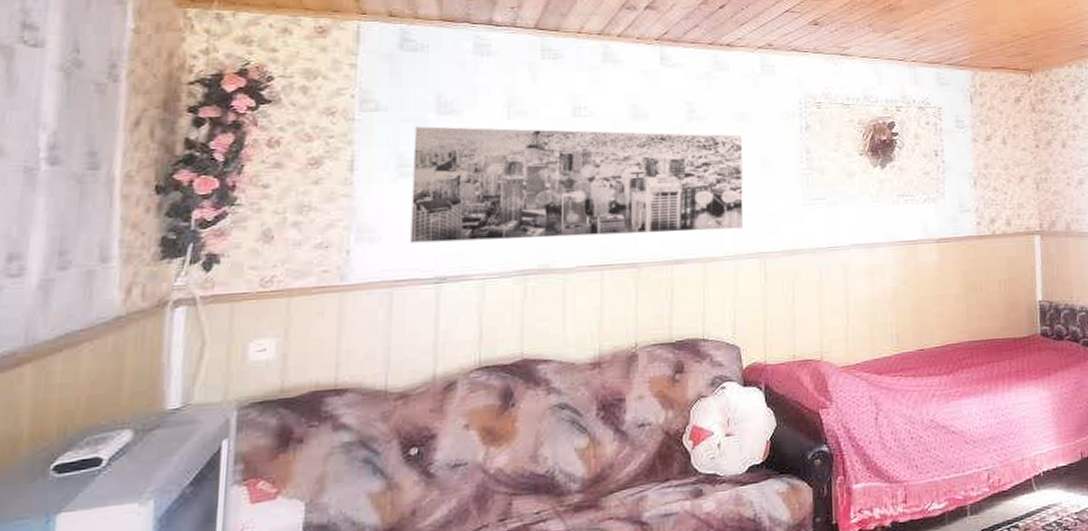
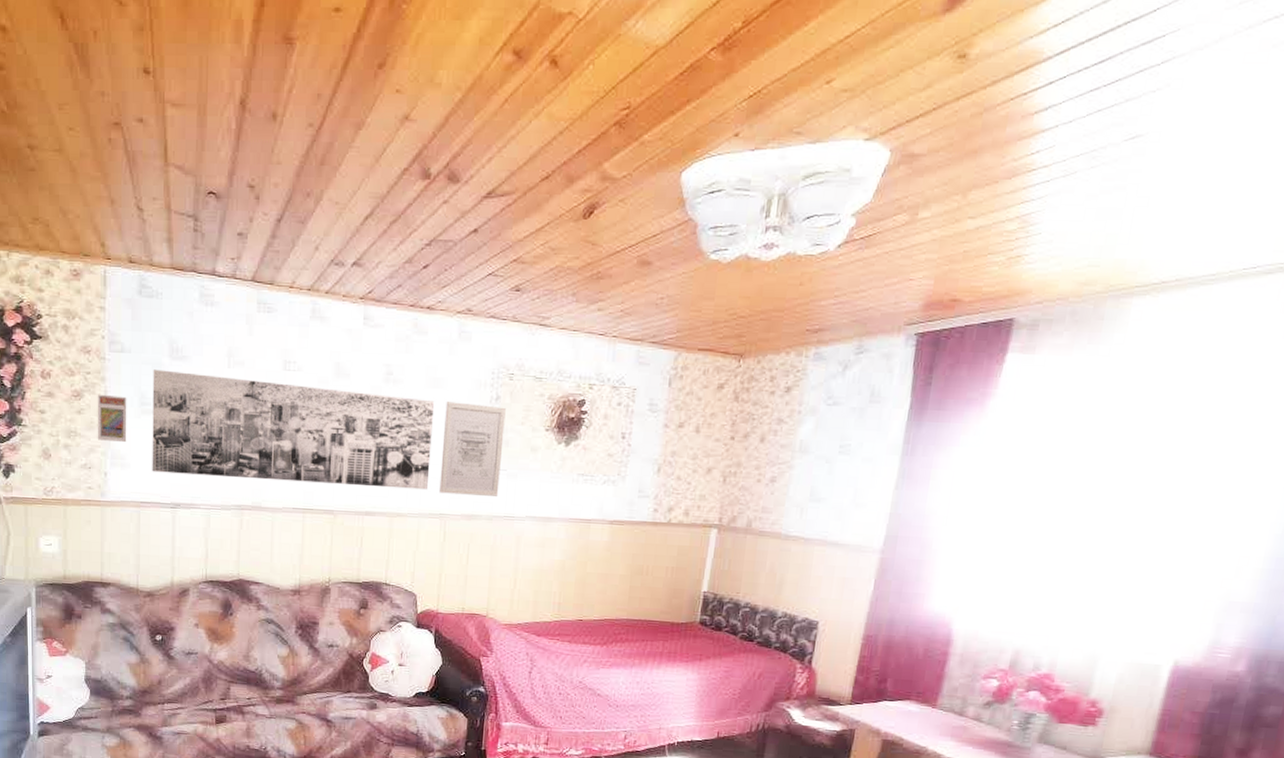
trading card display case: none [338,159,381,213] -> present [97,394,127,442]
wall art: none [754,134,819,231] -> present [439,402,506,497]

